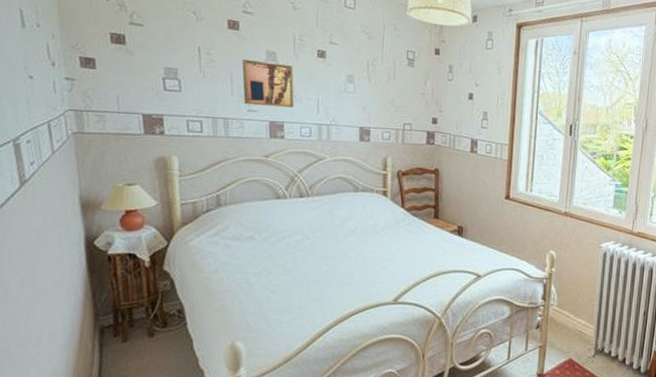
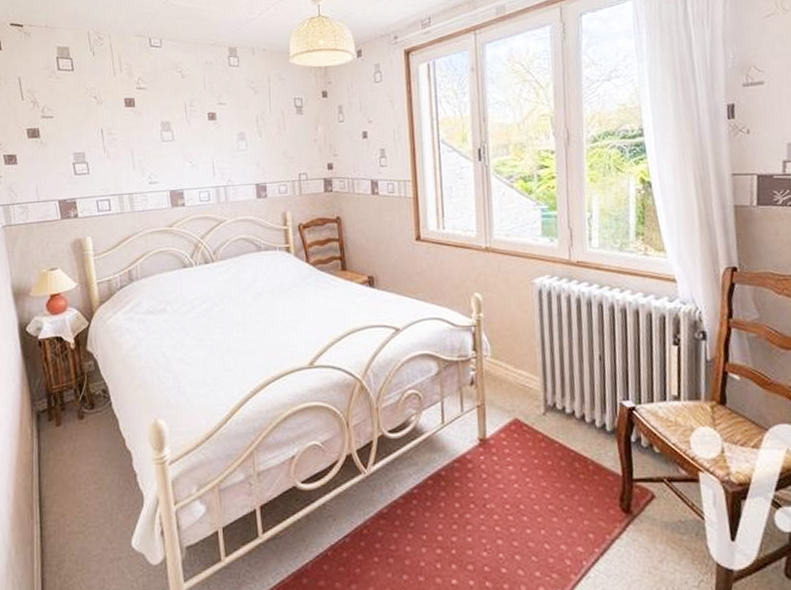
wall art: present [242,59,295,108] -> none [140,132,192,178]

